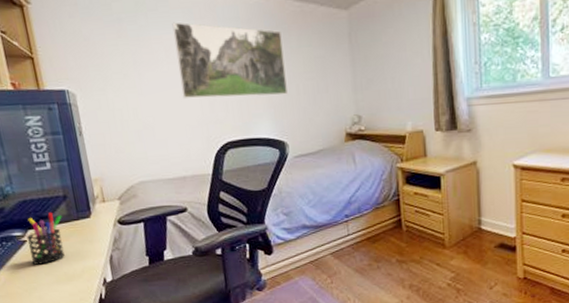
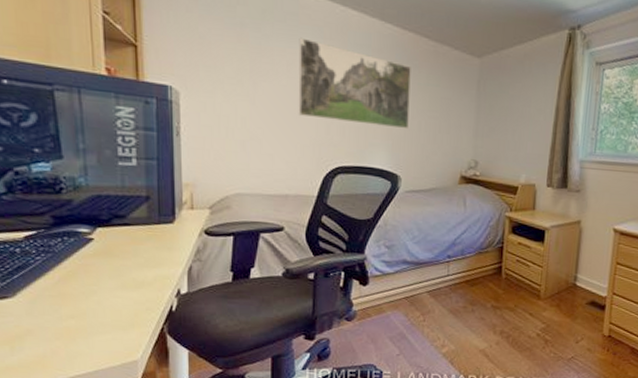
pen holder: present [26,212,65,265] -> none [94,211,141,267]

